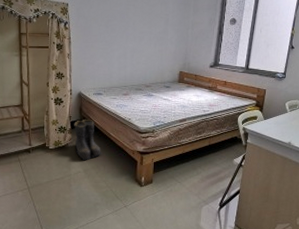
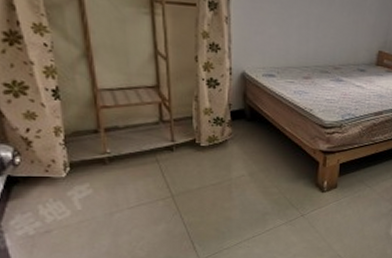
boots: present [74,120,102,161] -> none [235,109,274,162]

